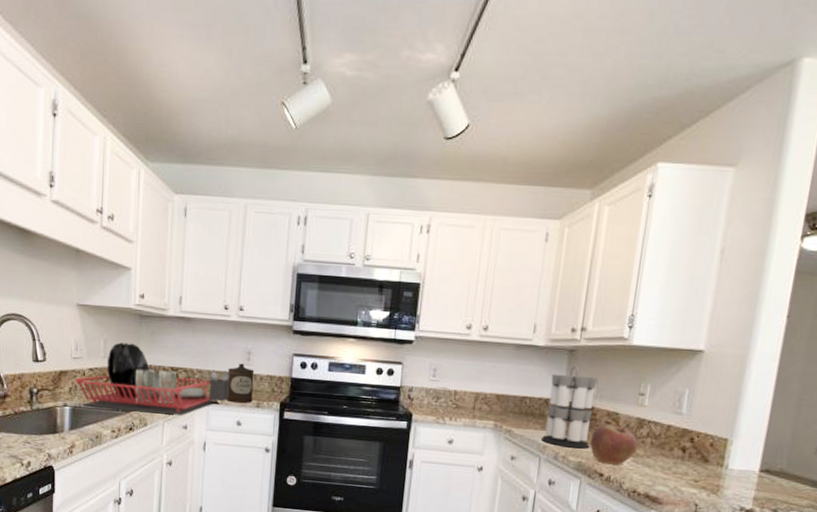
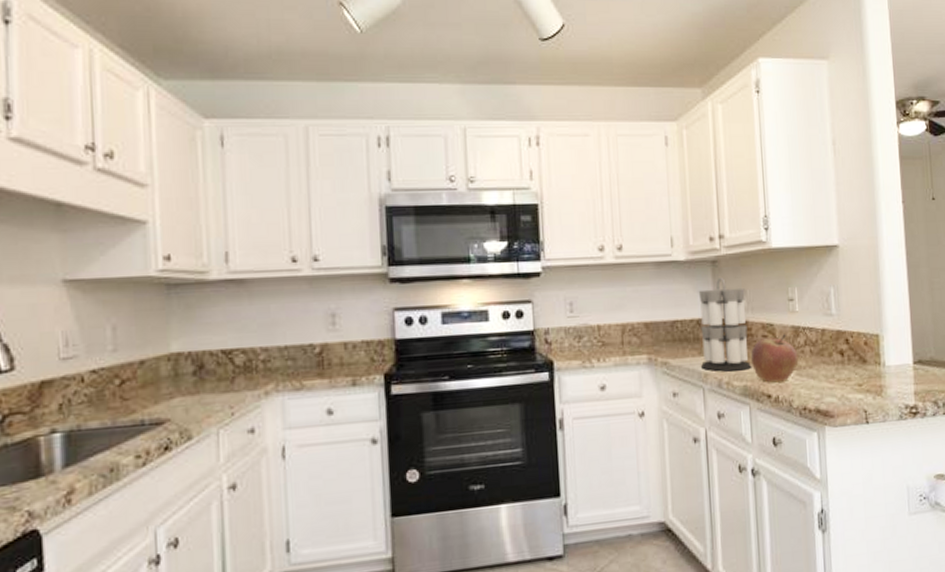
dish rack: present [75,342,229,416] -> none [68,325,310,427]
canister: present [227,363,255,403] -> none [306,330,346,384]

